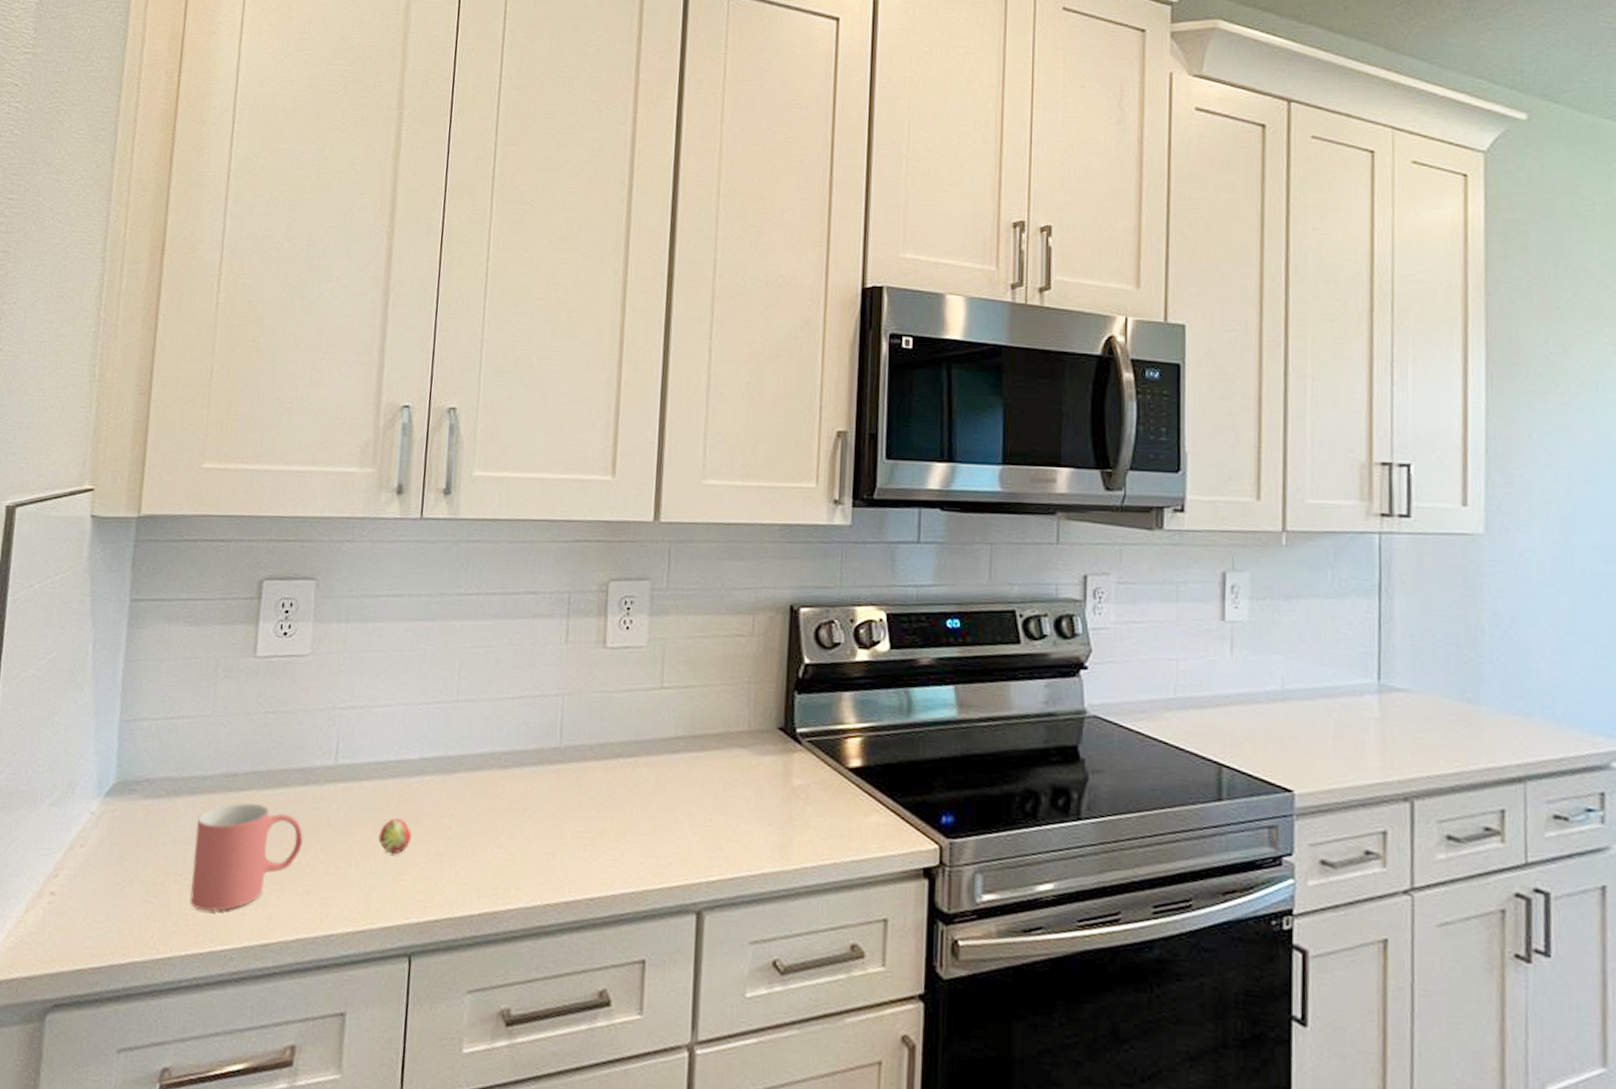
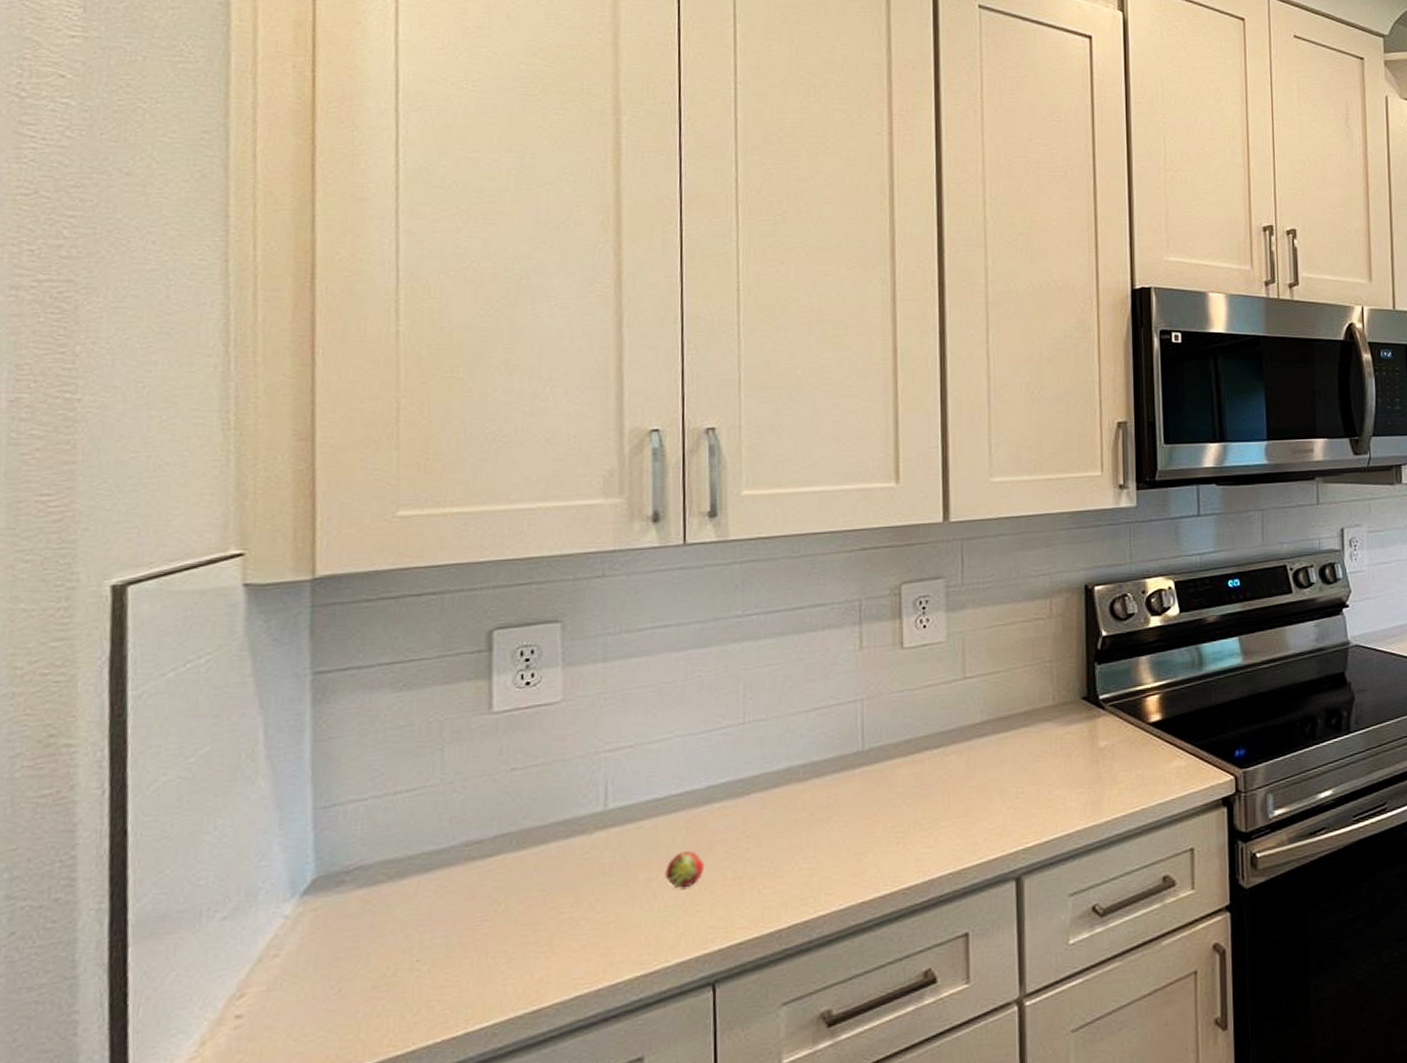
mug: present [190,802,303,912] -> none [432,867,573,993]

